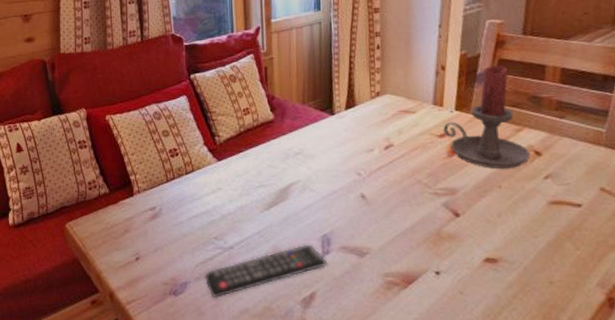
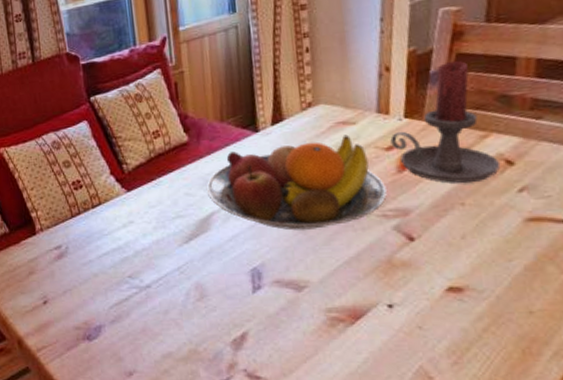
remote control: present [205,244,328,299] -> none [121,279,260,343]
fruit bowl: none [287,122,438,203] -> present [206,134,387,230]

